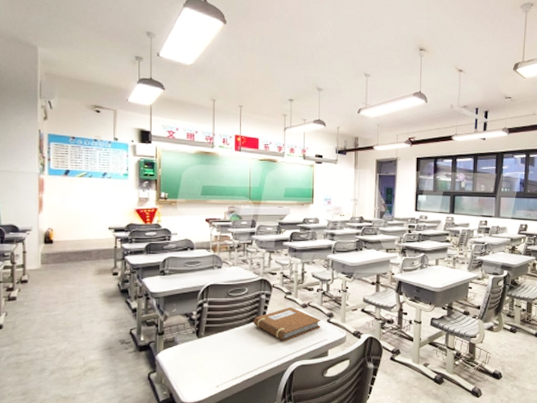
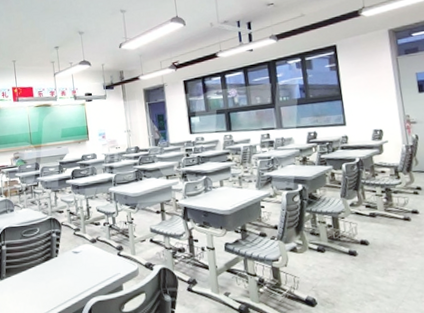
notebook: present [253,307,321,341] -> none [47,243,112,278]

